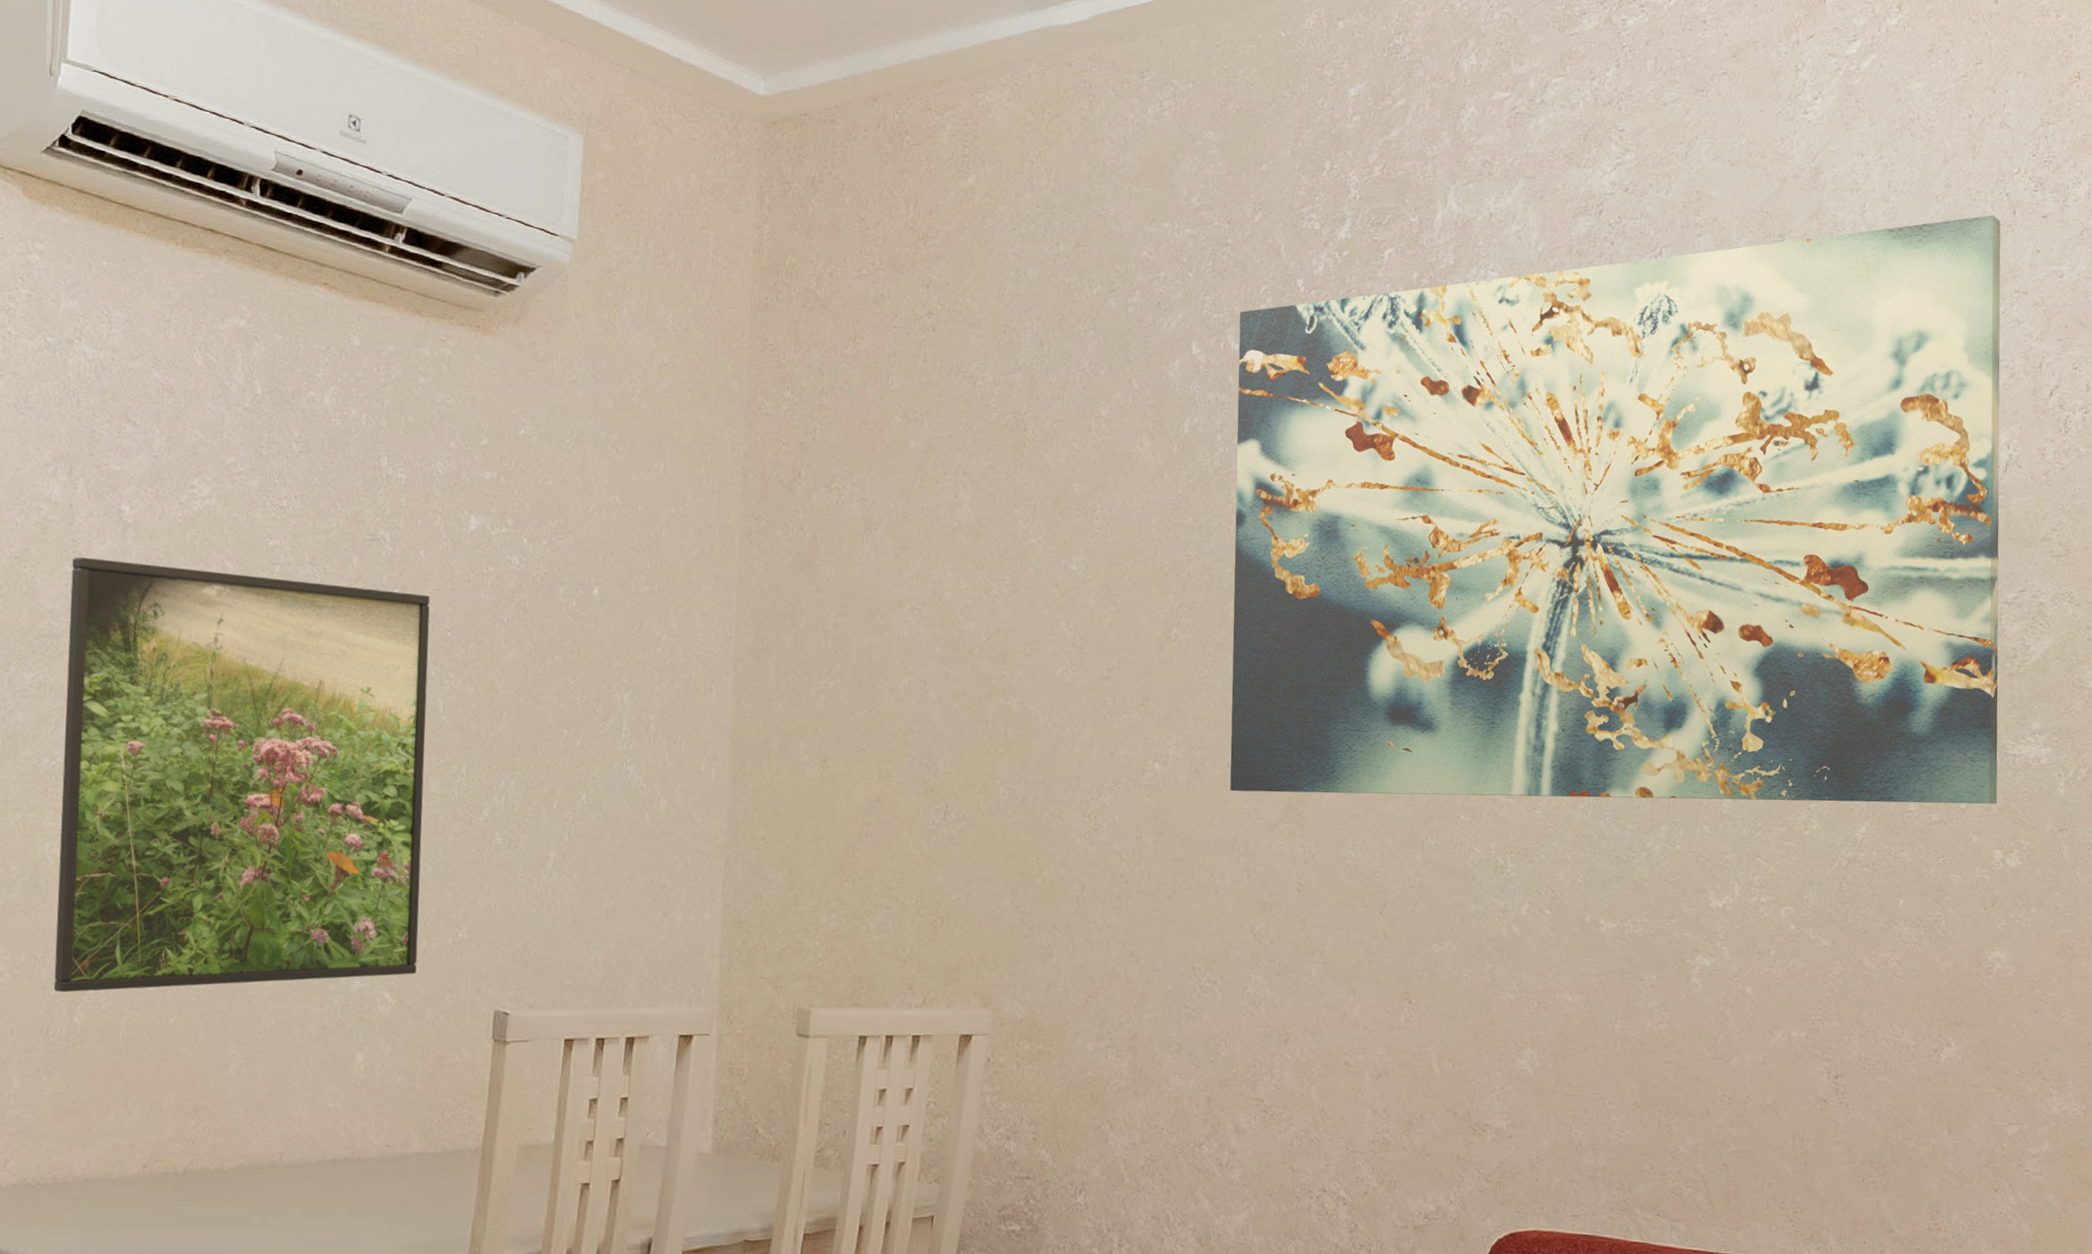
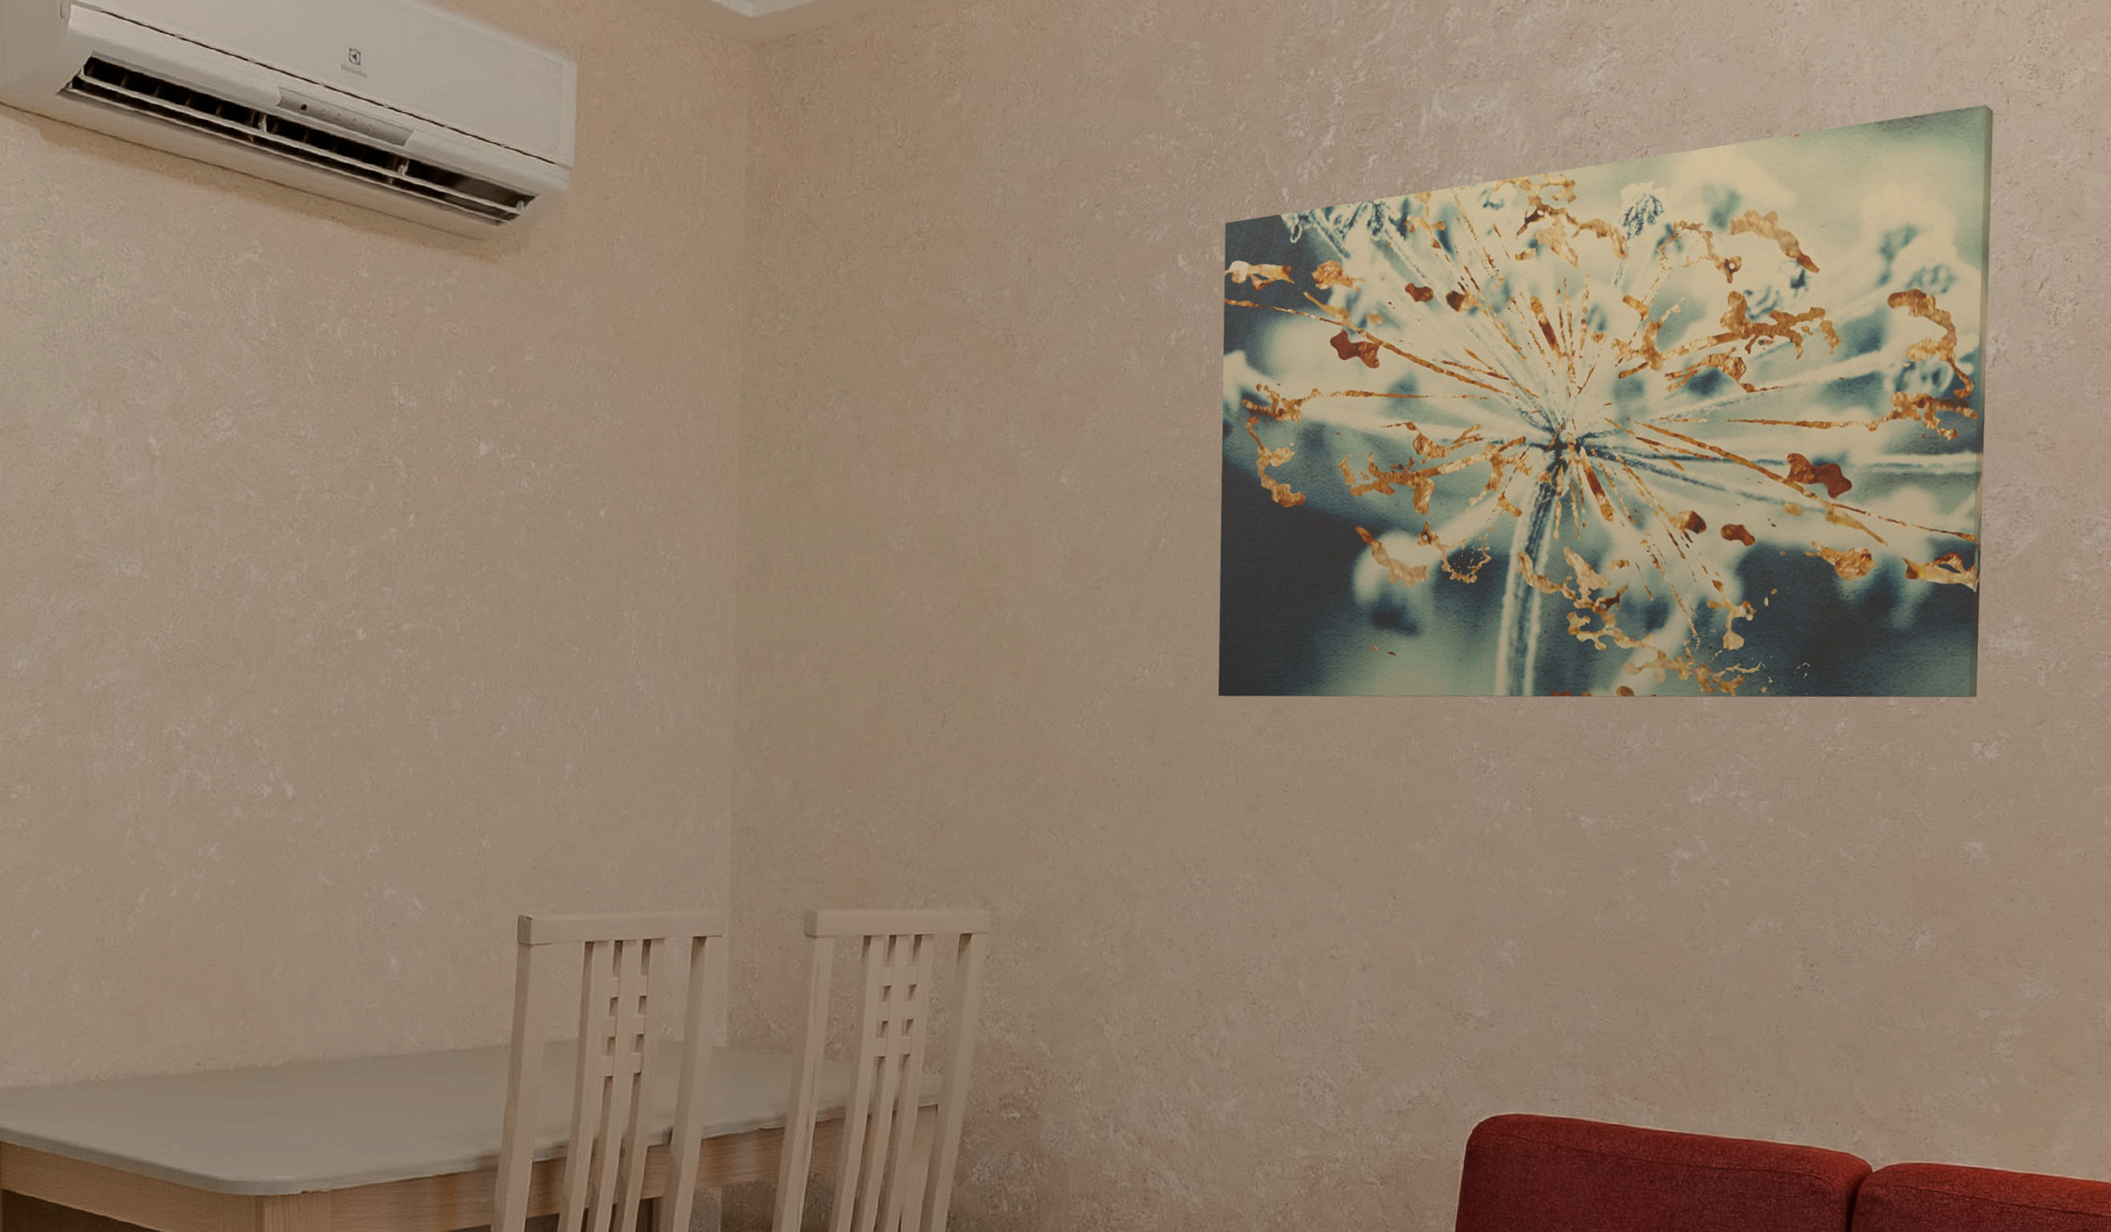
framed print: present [53,557,430,993] -> none [104,489,445,903]

